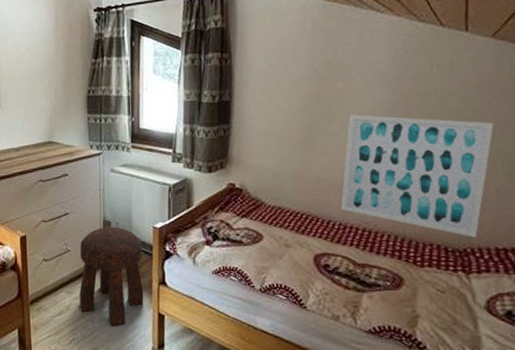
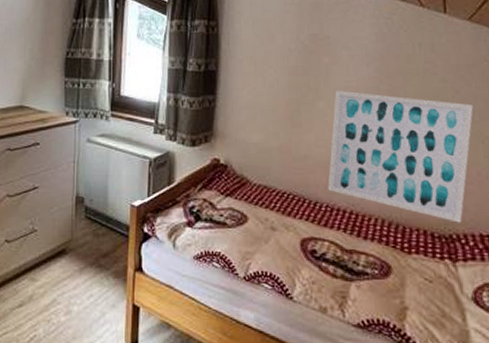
stool: present [79,227,144,327] -> none [44,203,117,321]

